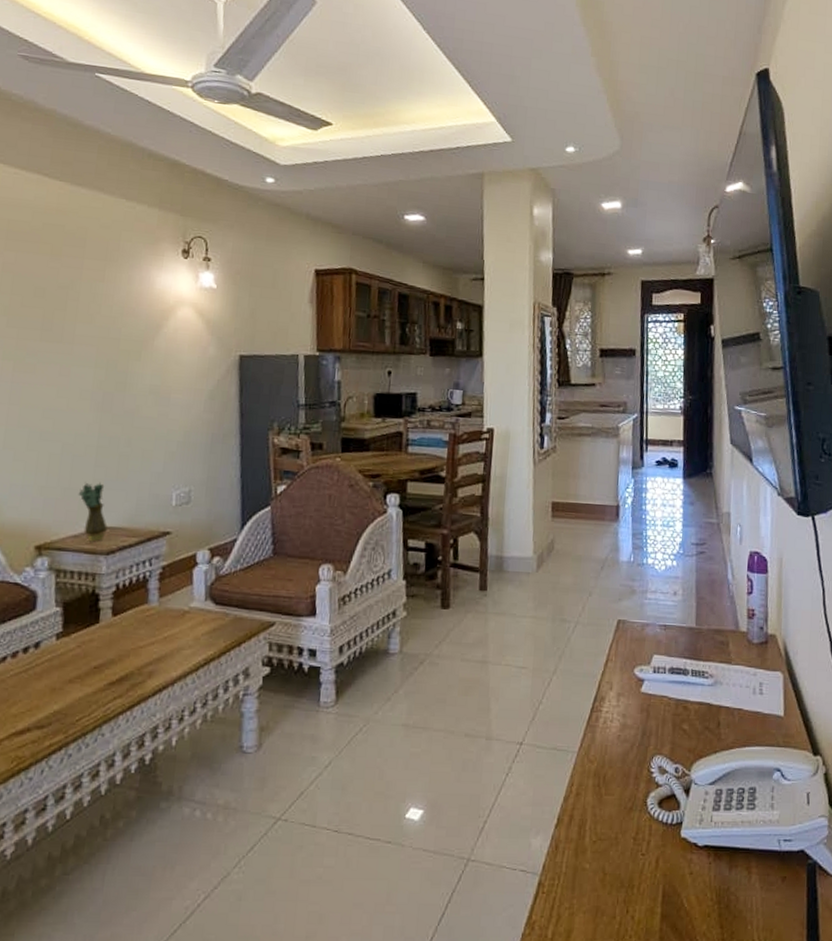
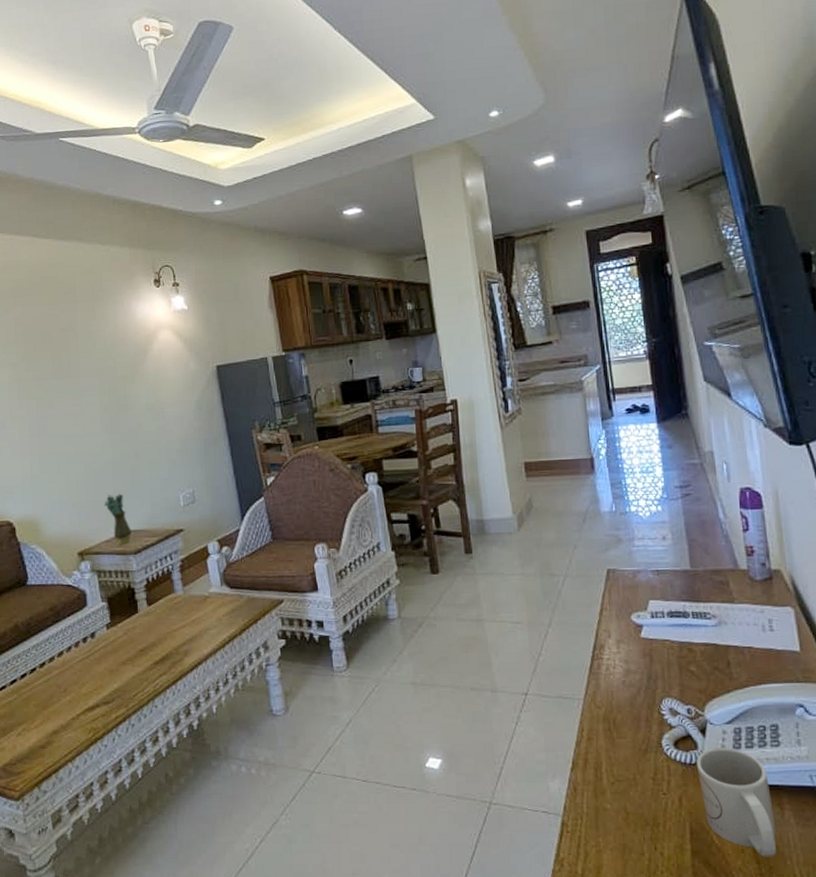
mug: none [677,808,743,922] -> present [697,747,776,857]

